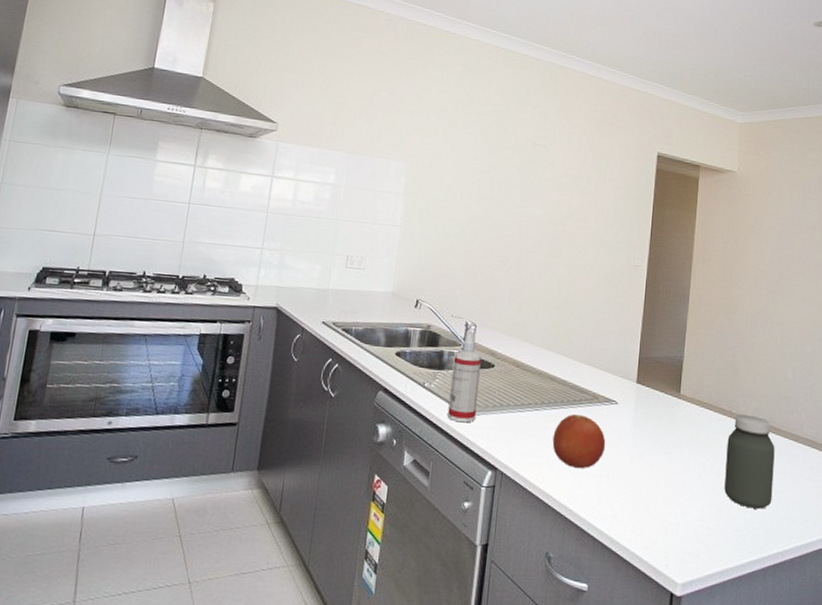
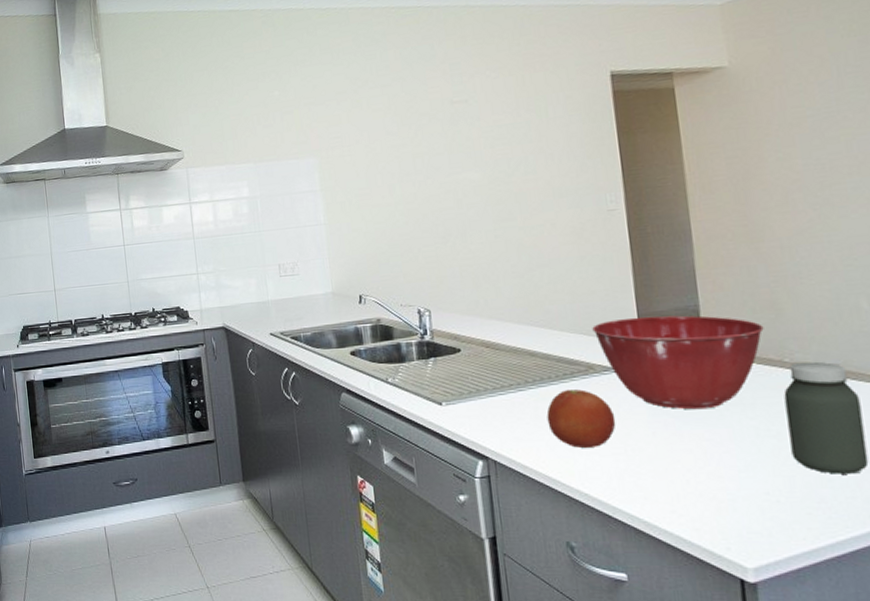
spray bottle: present [448,331,482,423] -> none [412,318,451,414]
mixing bowl: none [603,359,724,445] -> present [592,315,764,410]

